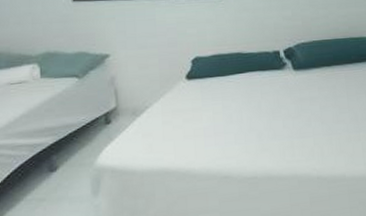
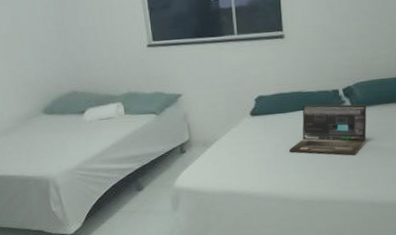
laptop: none [229,66,310,124] -> present [289,104,367,156]

